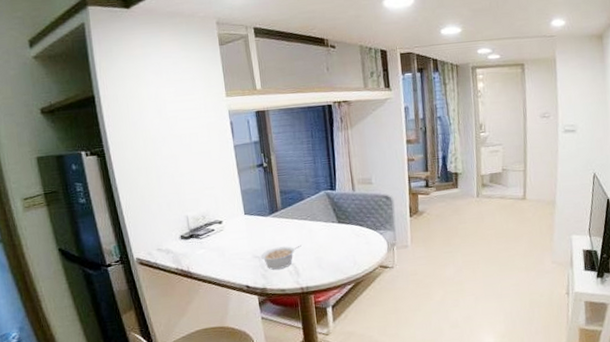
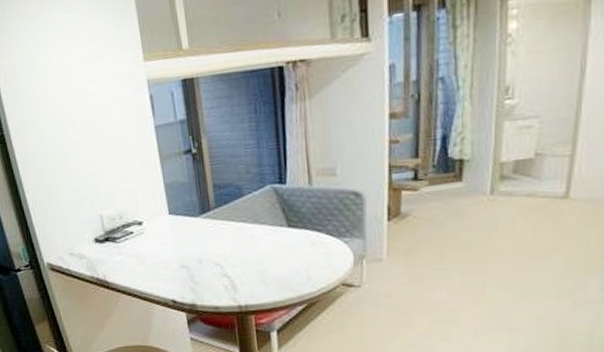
legume: present [260,245,302,270] -> none [189,253,240,283]

